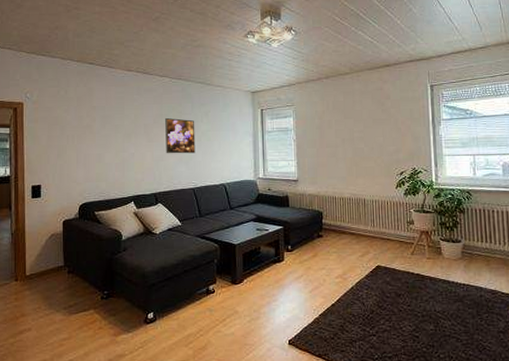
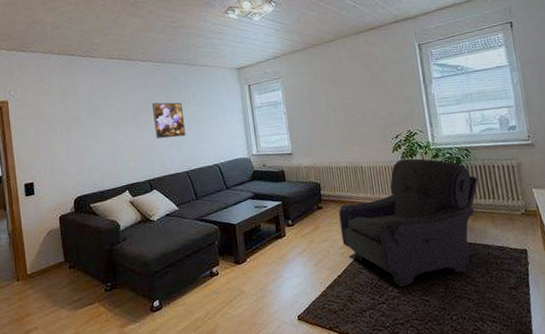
armchair: none [338,195,477,320] -> present [338,158,478,286]

